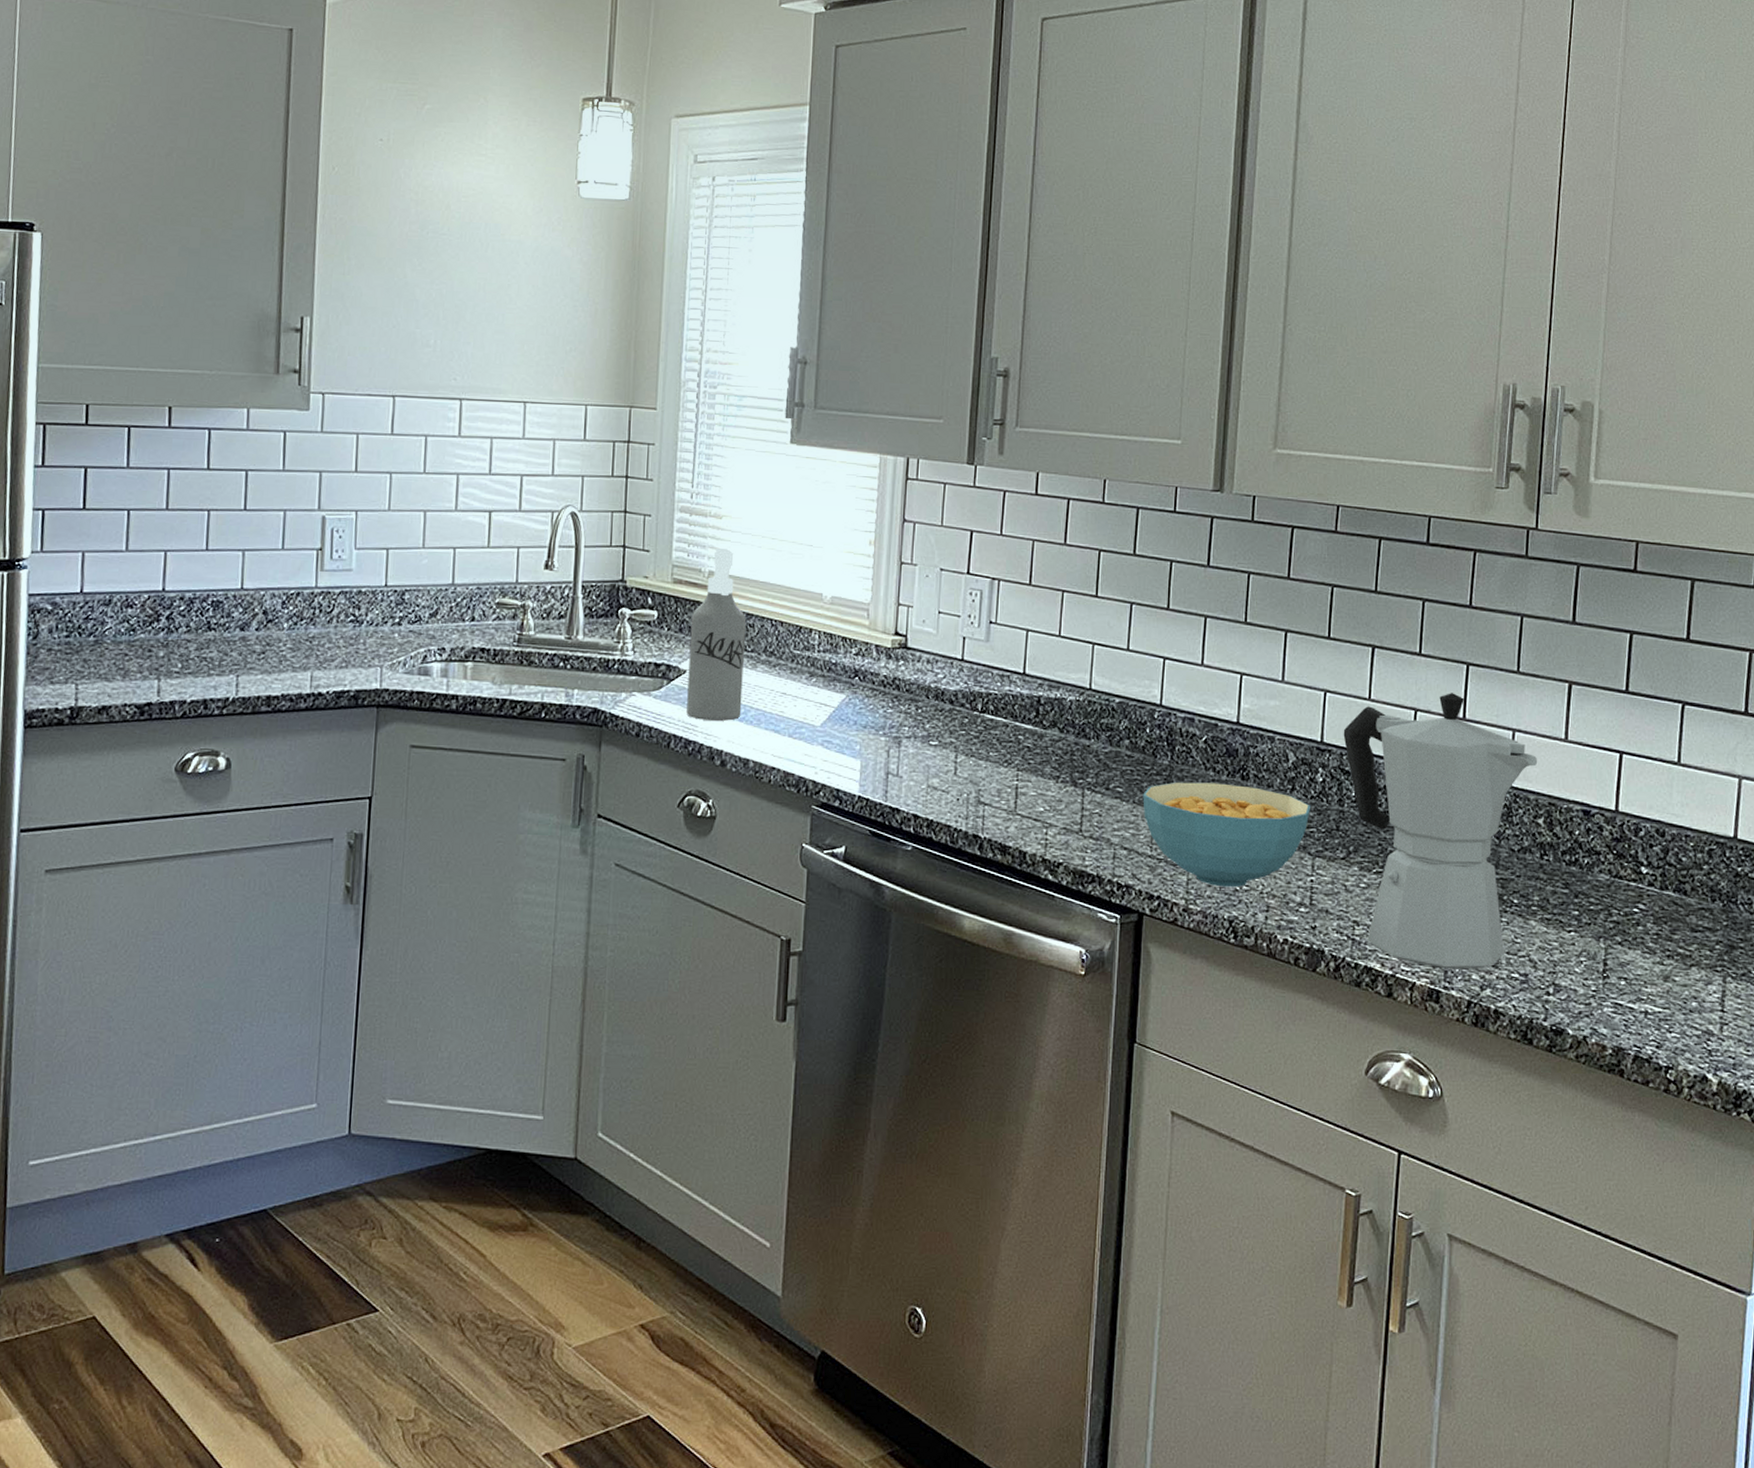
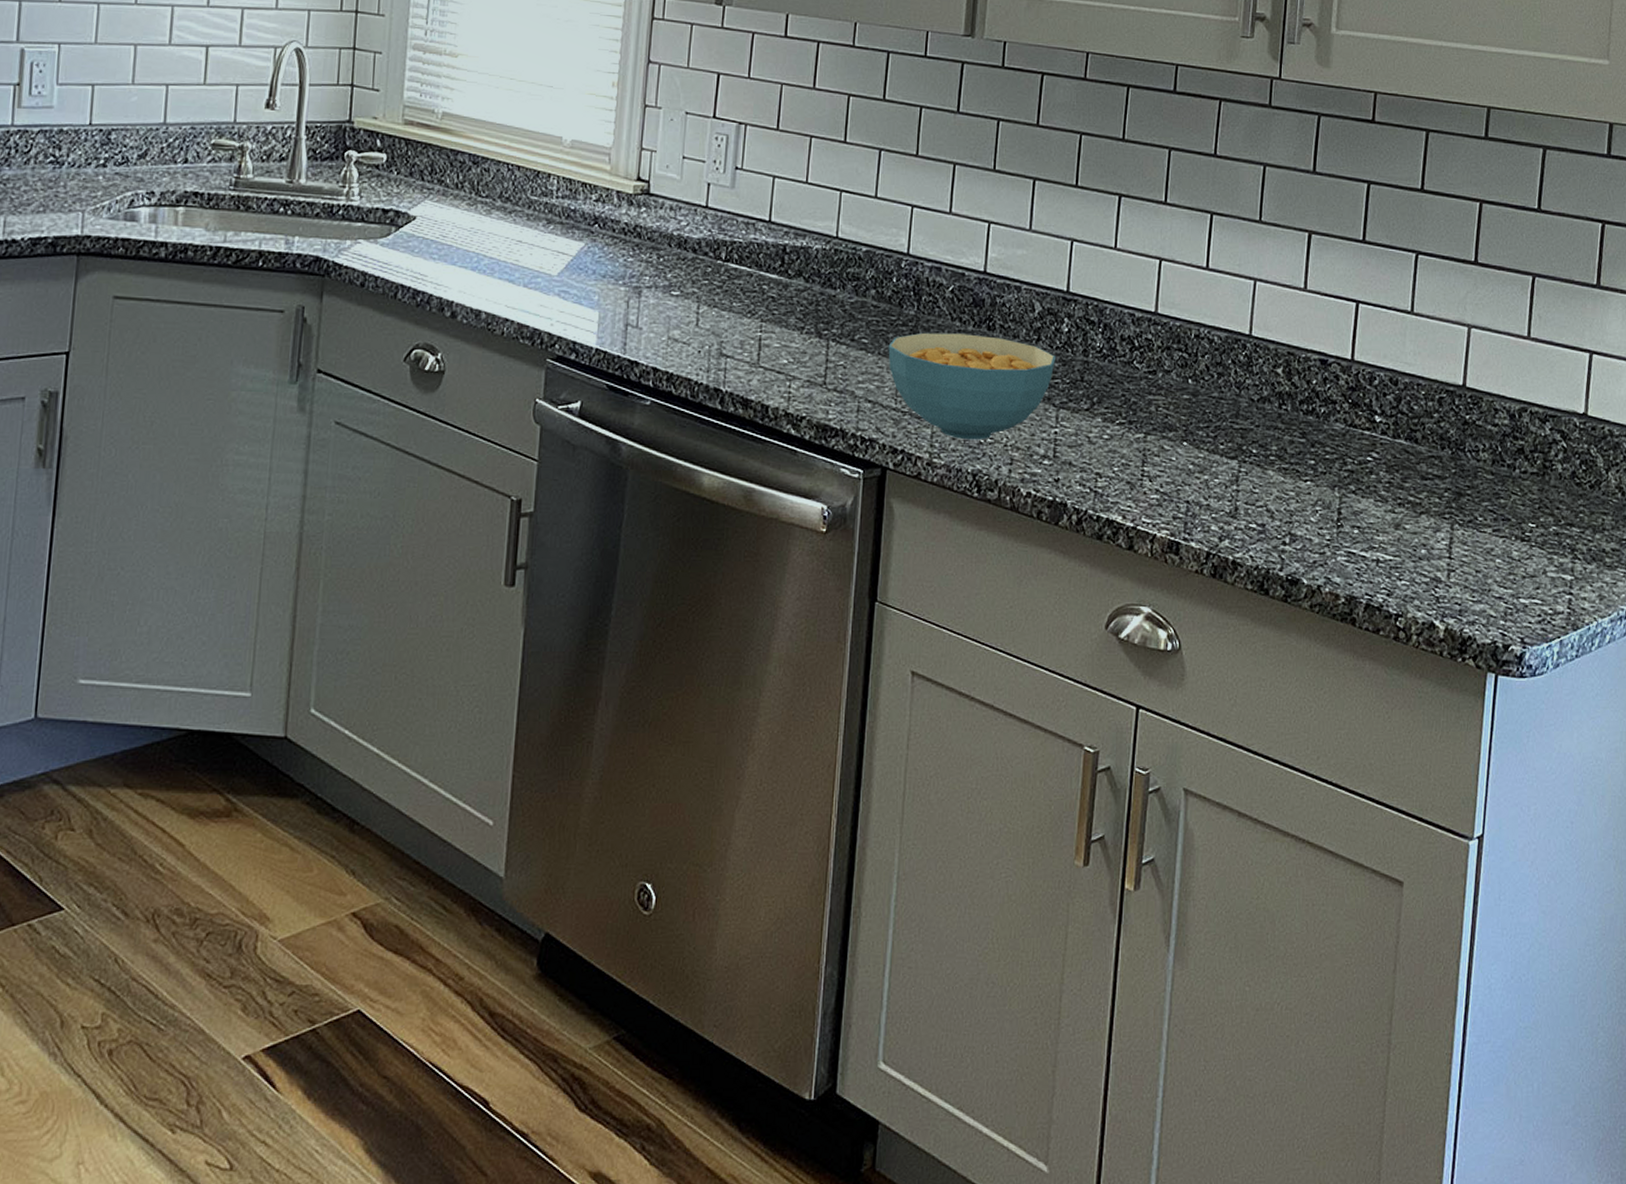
spray bottle: present [686,547,747,721] -> none [415,87,482,270]
moka pot: present [1343,693,1538,970] -> none [1089,242,1278,521]

